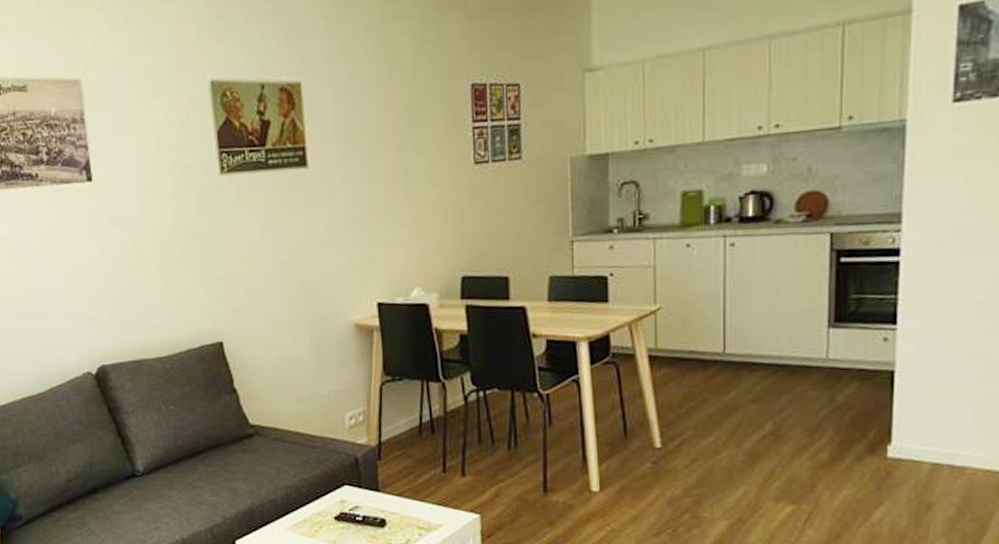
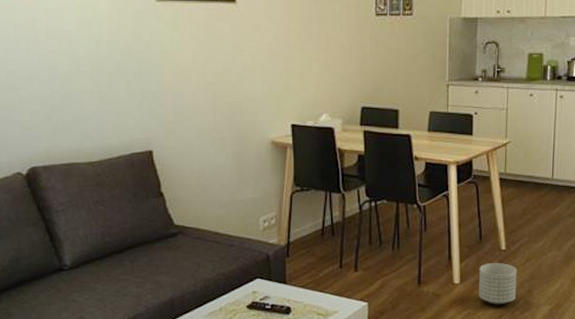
planter: none [626,465,680,519] -> present [479,263,517,305]

